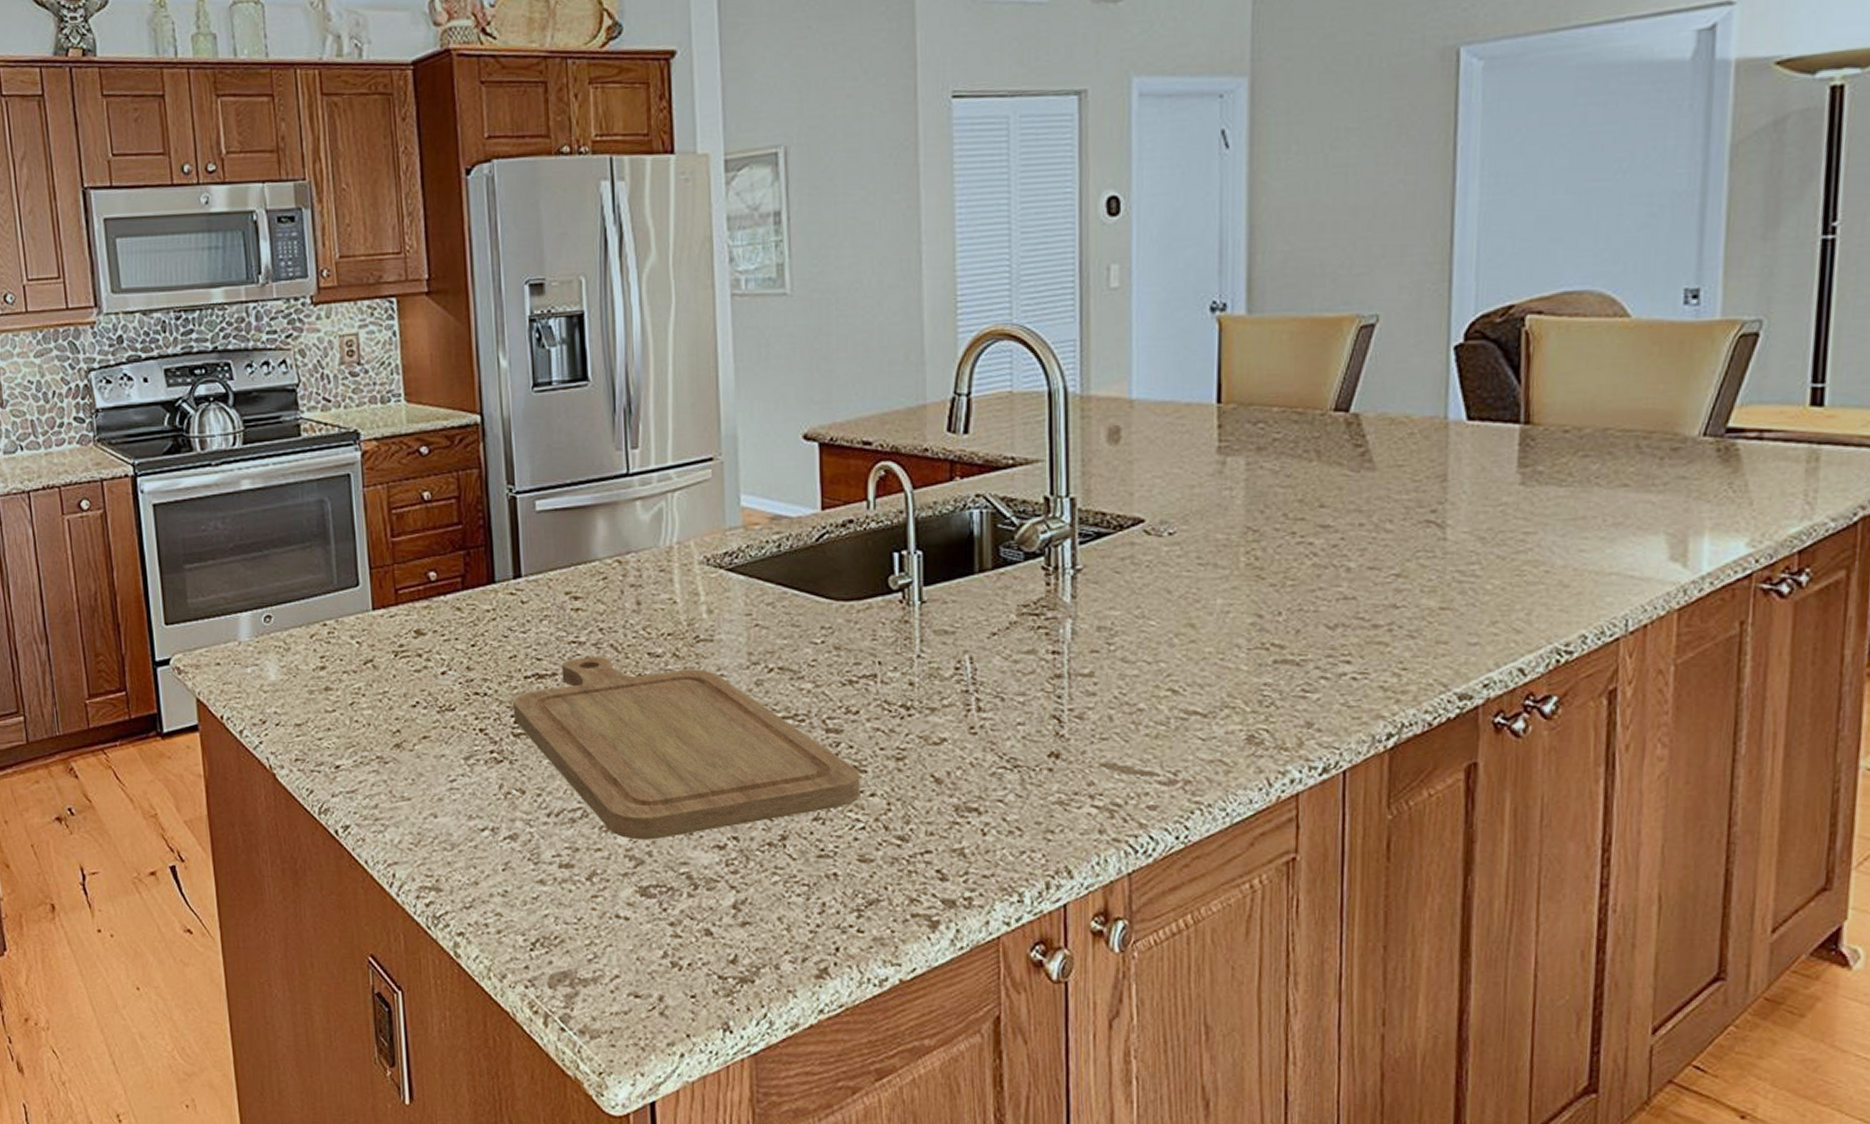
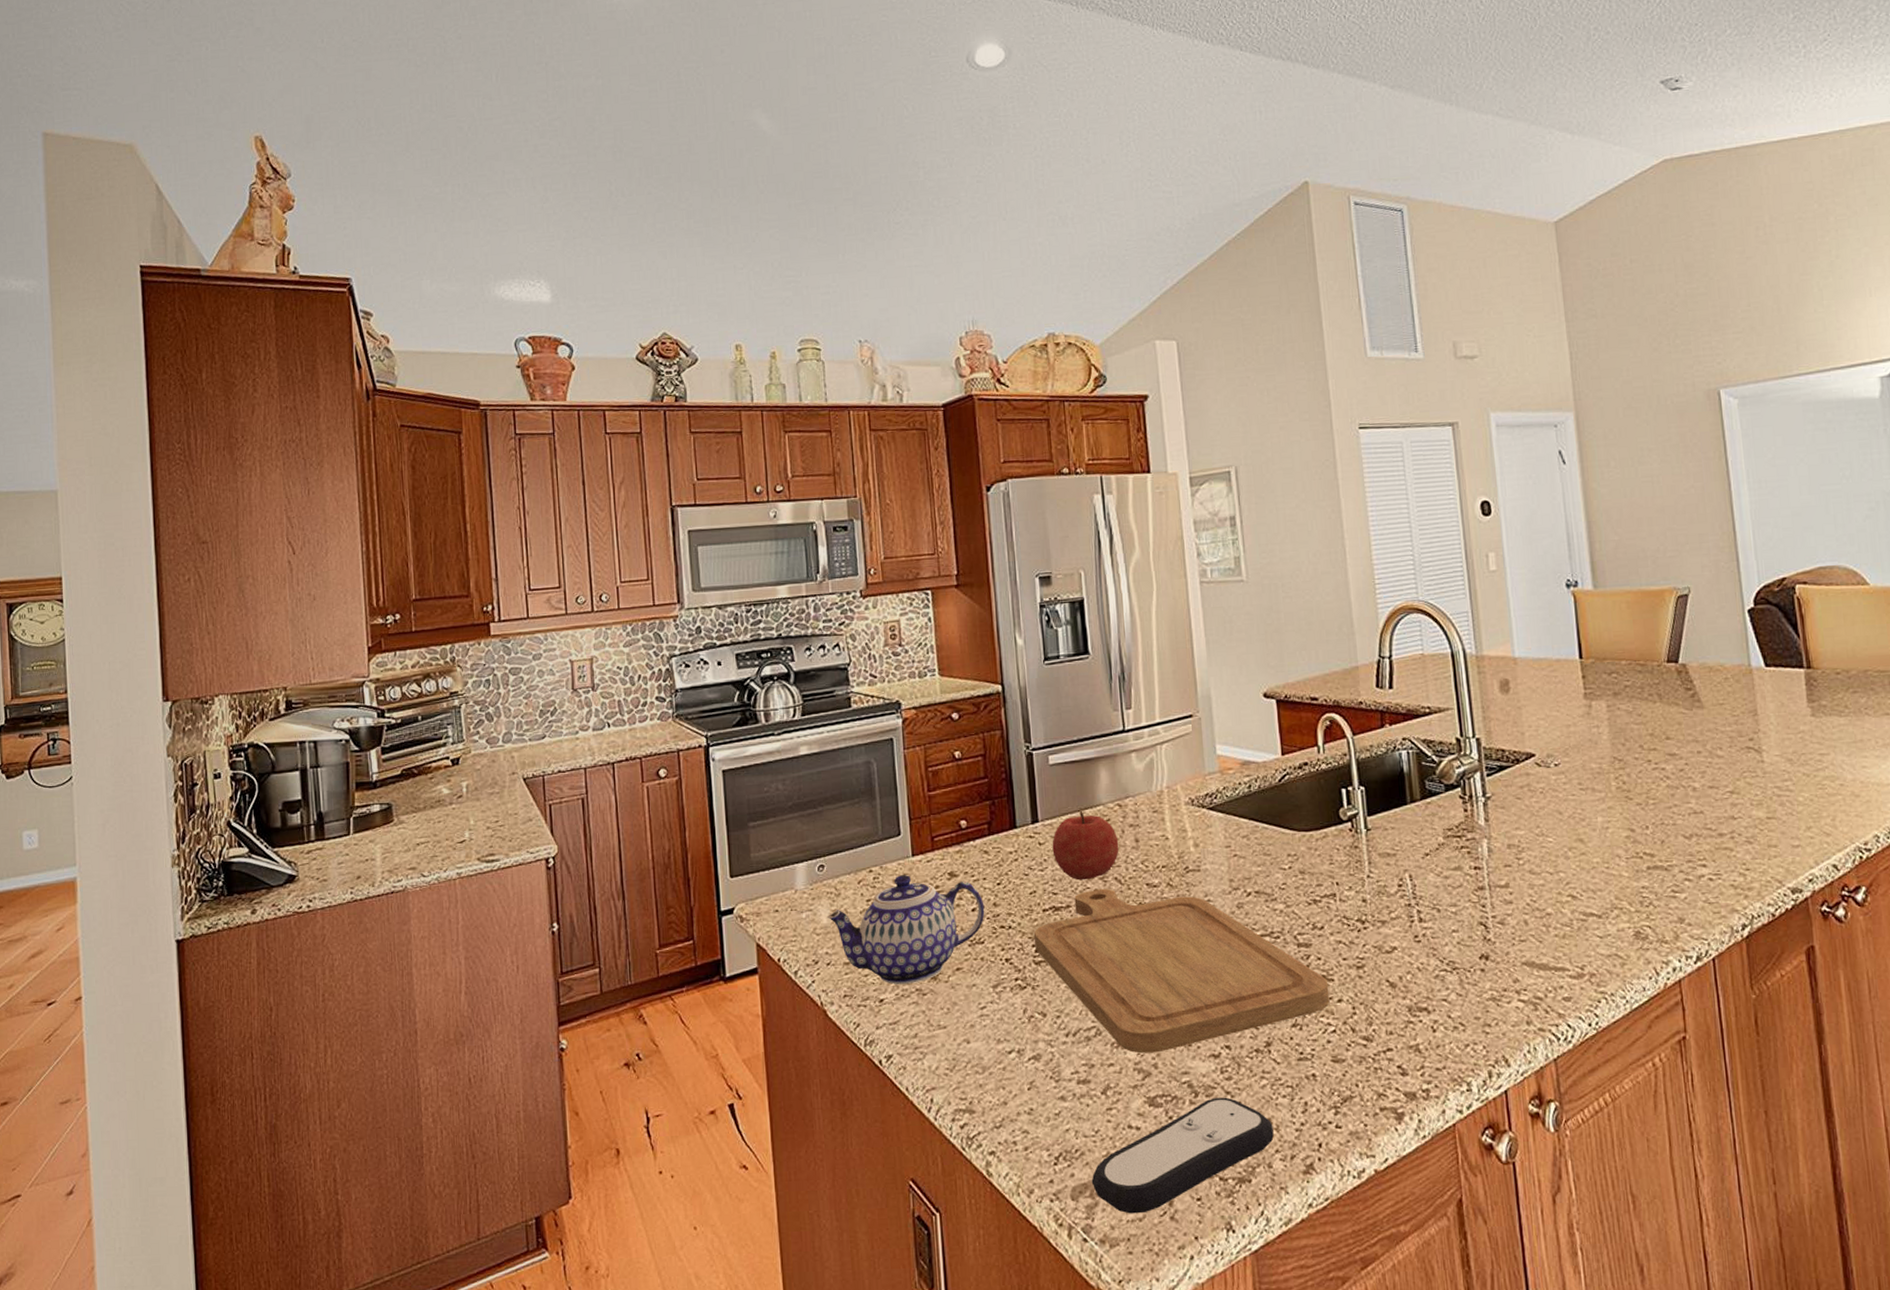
teapot: none [275,629,457,751] -> present [826,874,985,985]
fruit: none [537,565,617,646] -> present [1052,810,1119,881]
remote control: none [571,891,784,1007] -> present [1091,1097,1274,1214]

